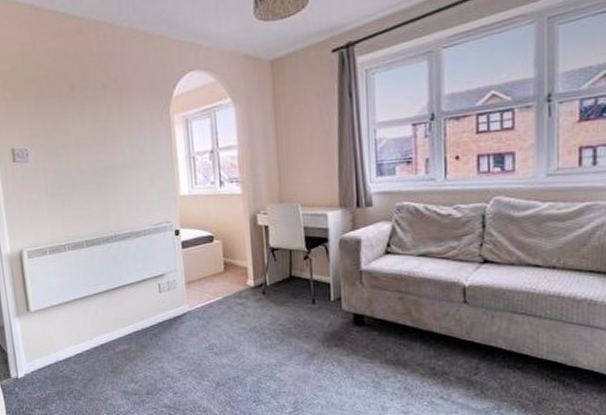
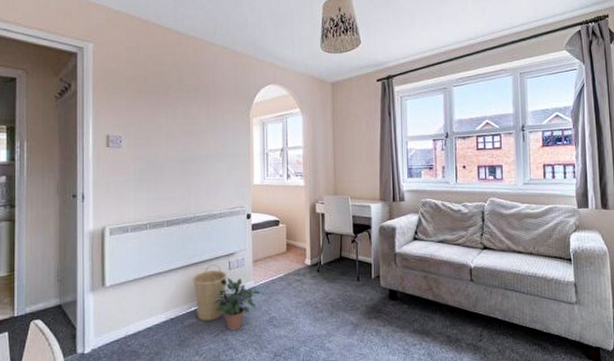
basket: none [120,287,158,349] -> present [193,264,228,322]
potted plant: none [143,301,198,358] -> present [212,277,261,331]

